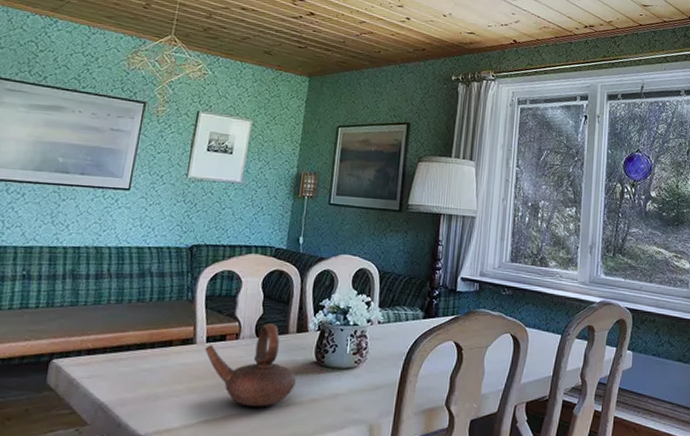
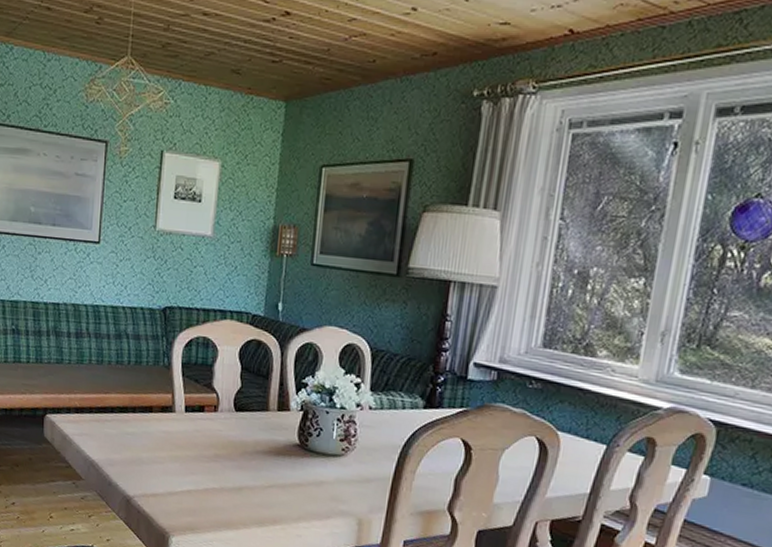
teapot: present [205,323,296,407] -> none [184,398,278,485]

